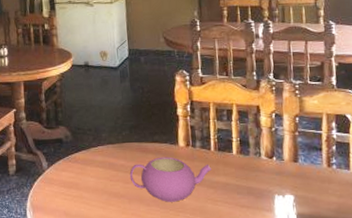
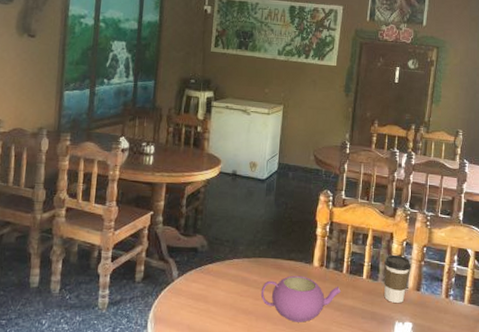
coffee cup: none [254,127,284,176] -> present [384,254,411,303]

